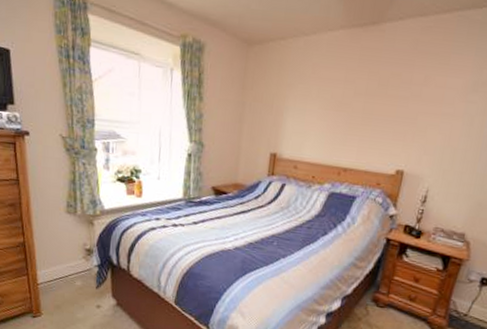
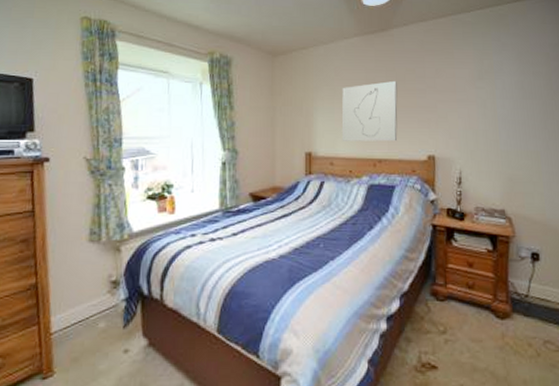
wall art: none [309,84,379,152] -> present [341,80,398,142]

